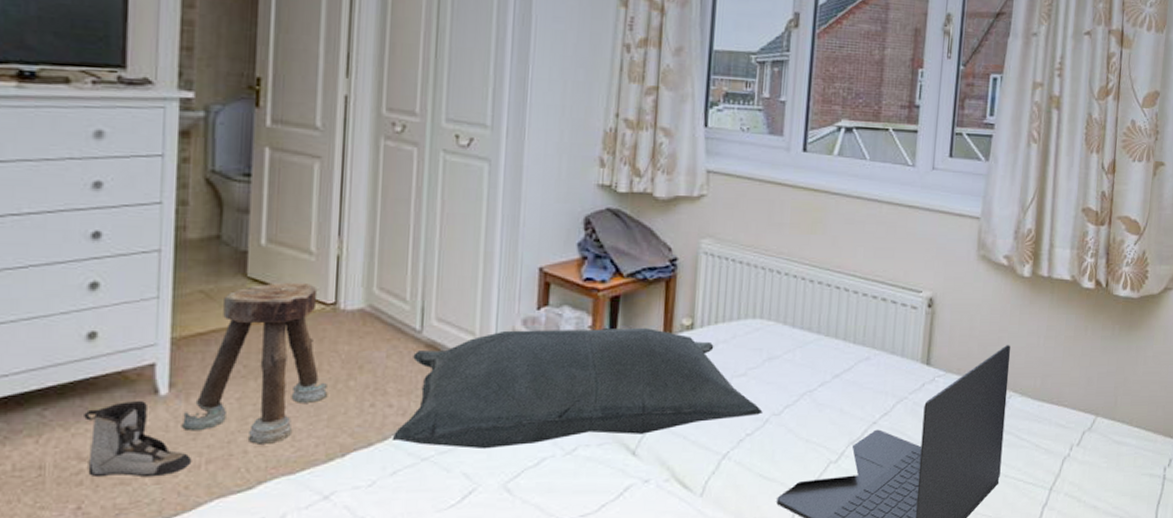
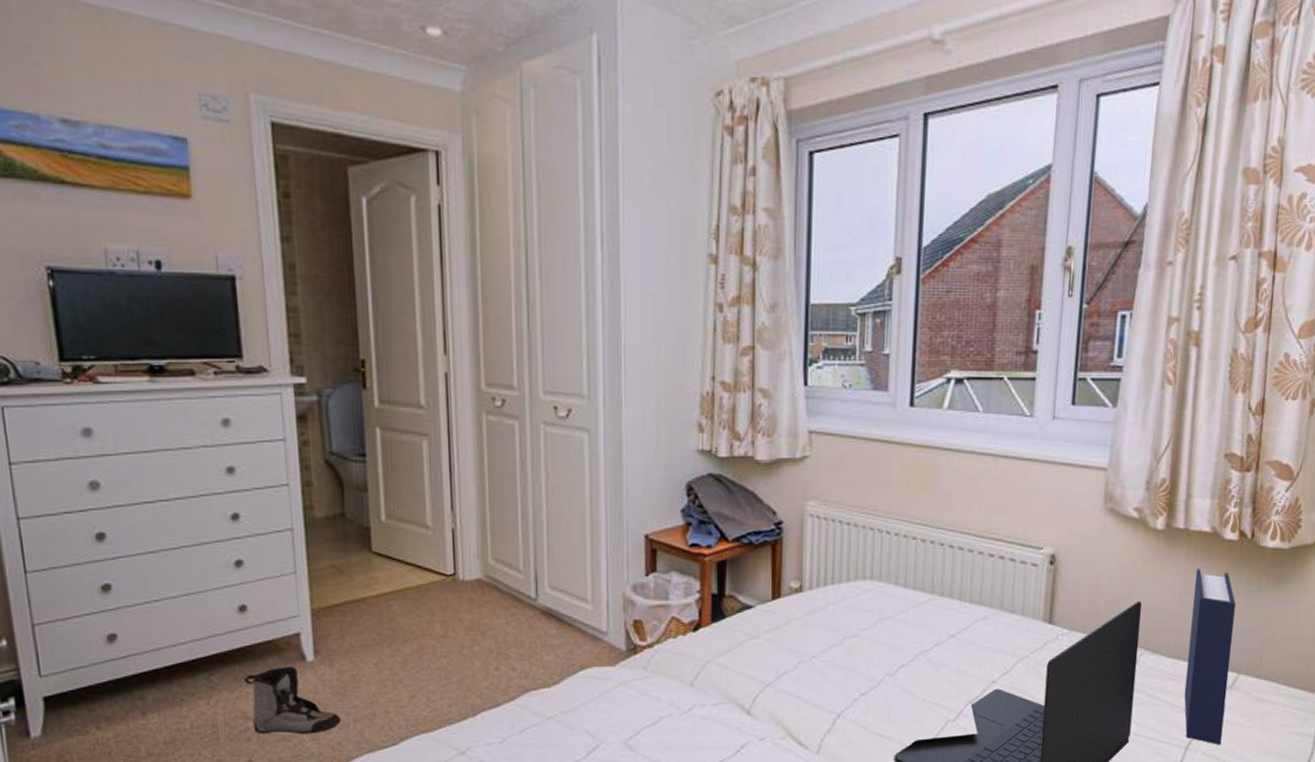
stool: present [181,282,328,444] -> none [328,555,456,705]
cushion: present [392,327,763,449] -> none [517,591,877,709]
hardback book: none [1048,315,1093,486] -> present [1184,569,1236,745]

